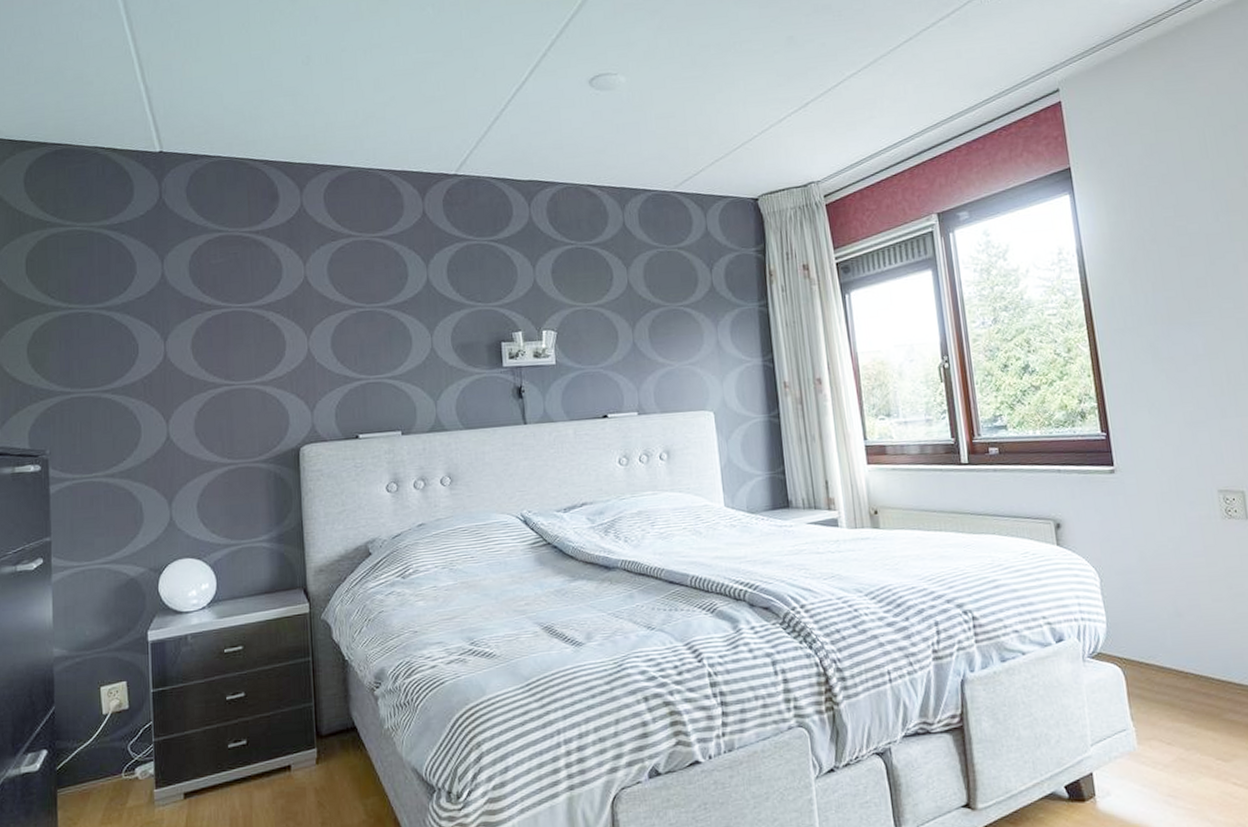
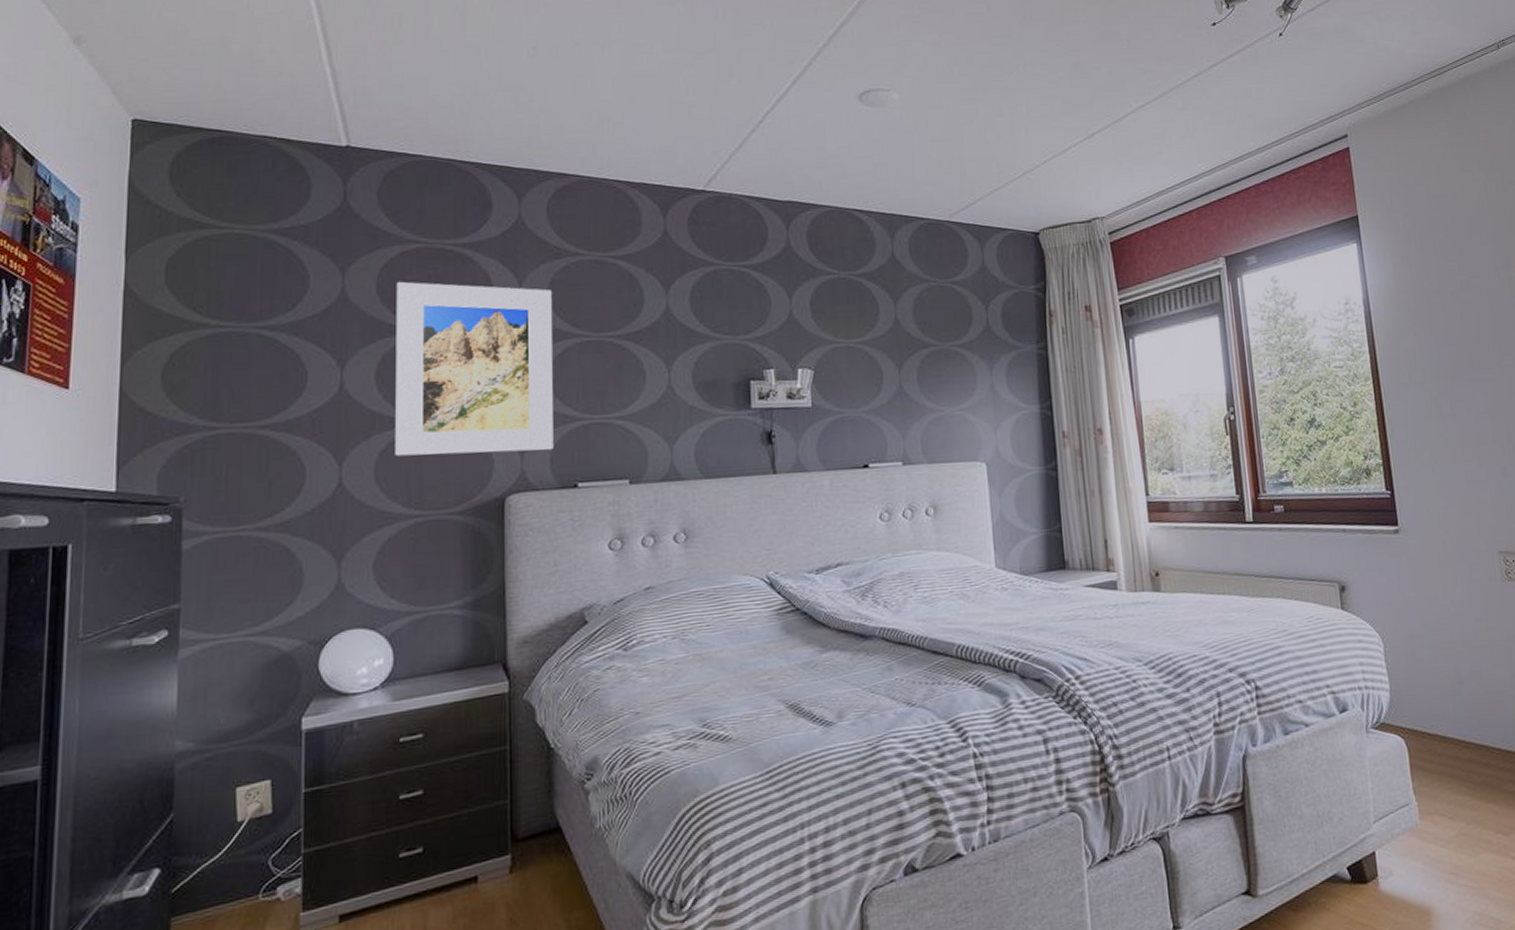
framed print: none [204,265,338,414] -> present [395,281,554,457]

